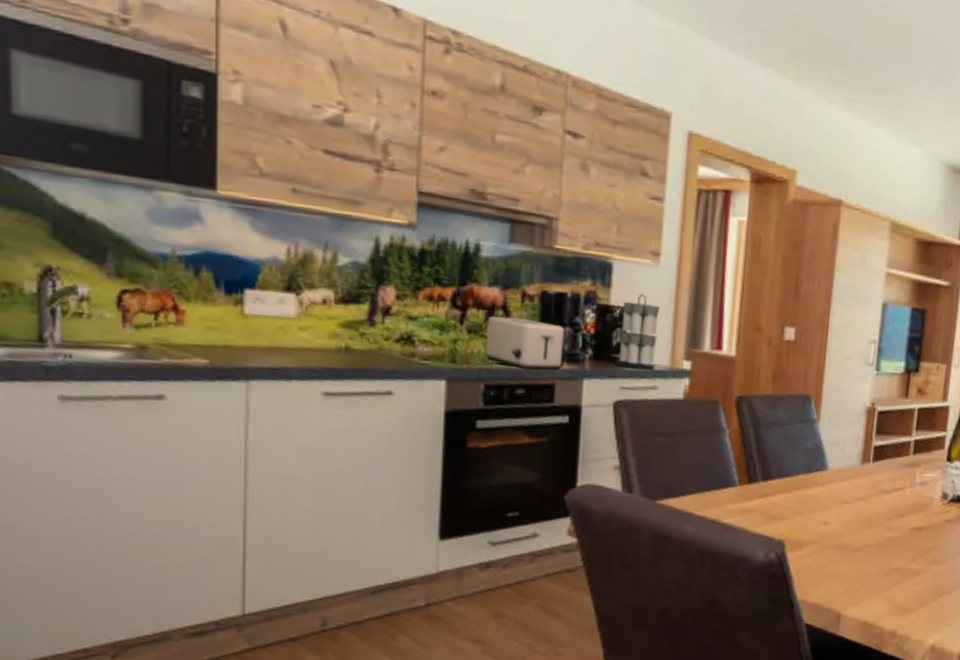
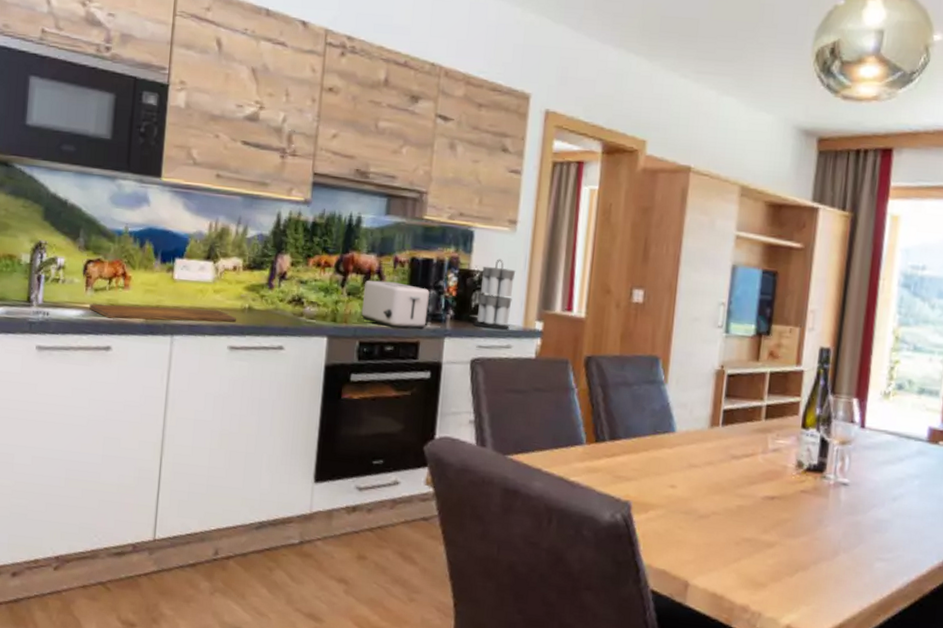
cutting board: none [130,344,330,365] -> present [89,304,236,323]

